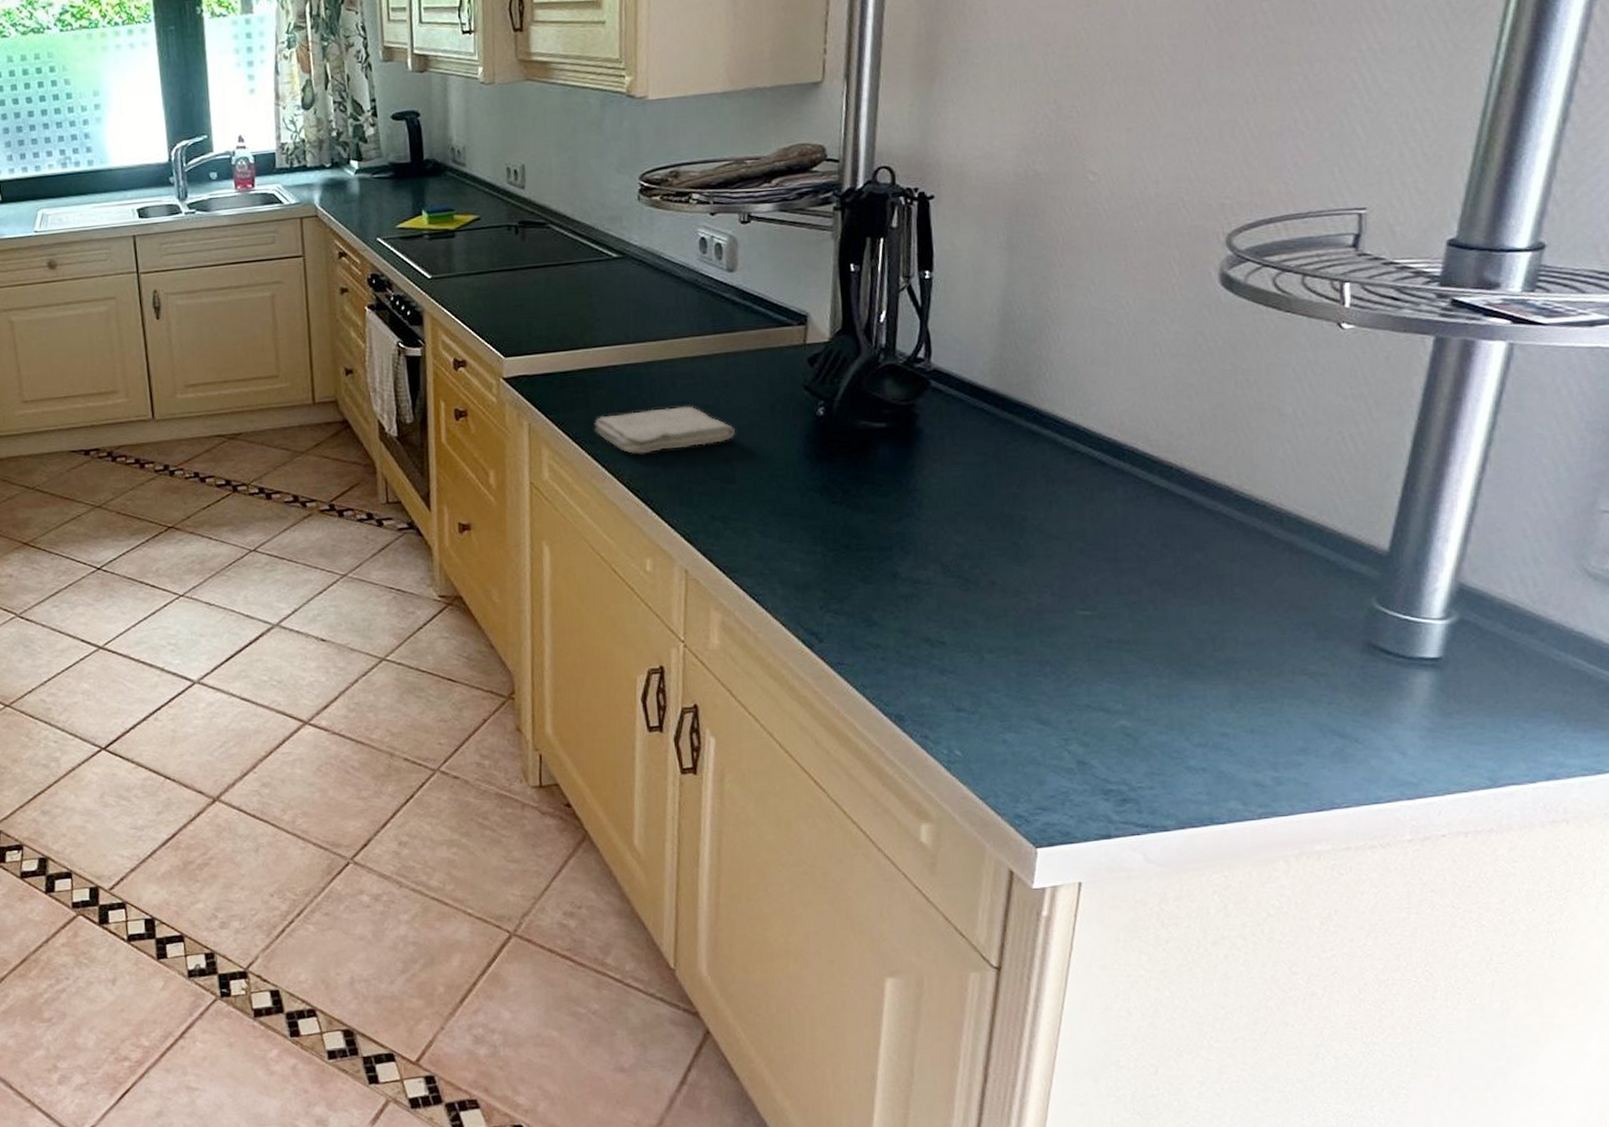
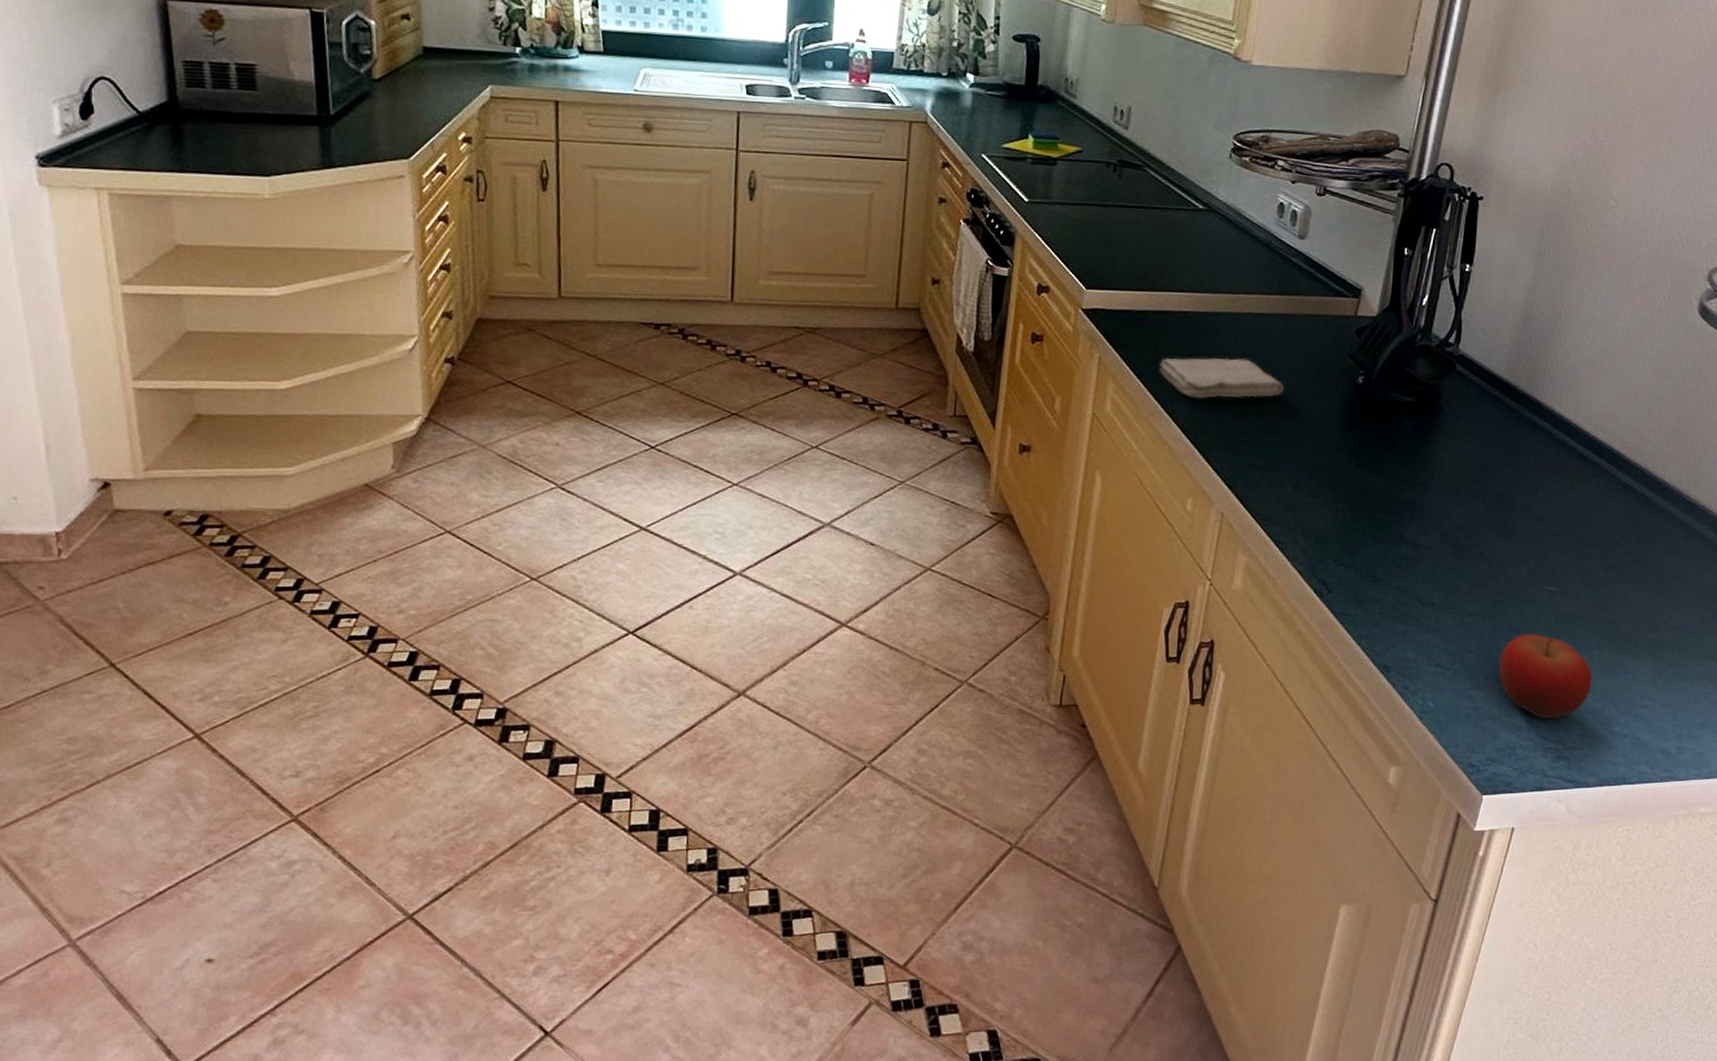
fruit: none [1034,665,1153,759] -> present [1499,634,1593,720]

